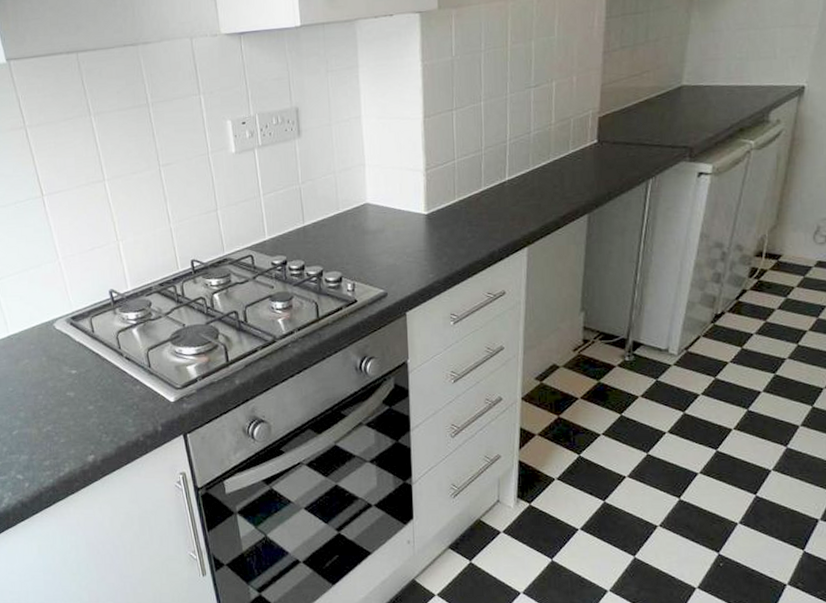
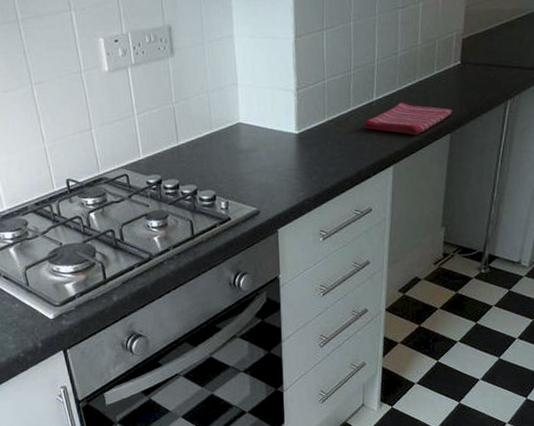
dish towel: none [497,182,591,216] -> present [364,102,453,136]

